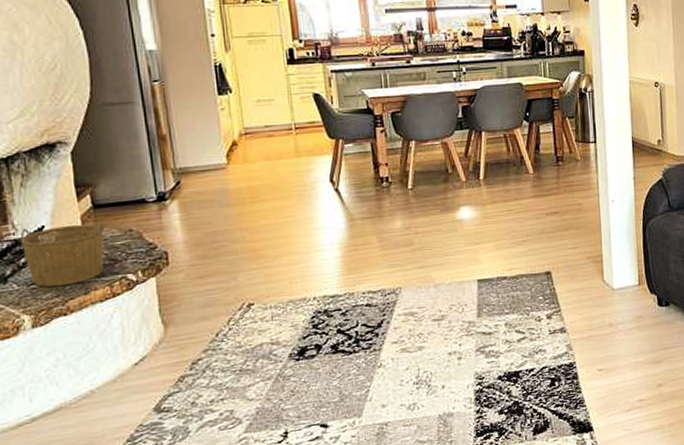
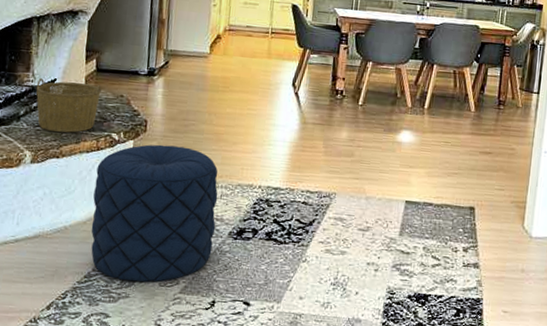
pouf: none [117,272,273,435] -> present [91,144,218,282]

